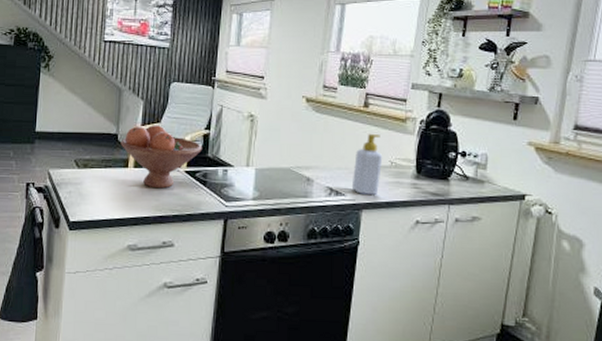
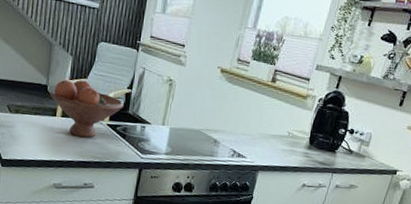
soap bottle: present [351,133,383,195] -> none [252,105,283,159]

